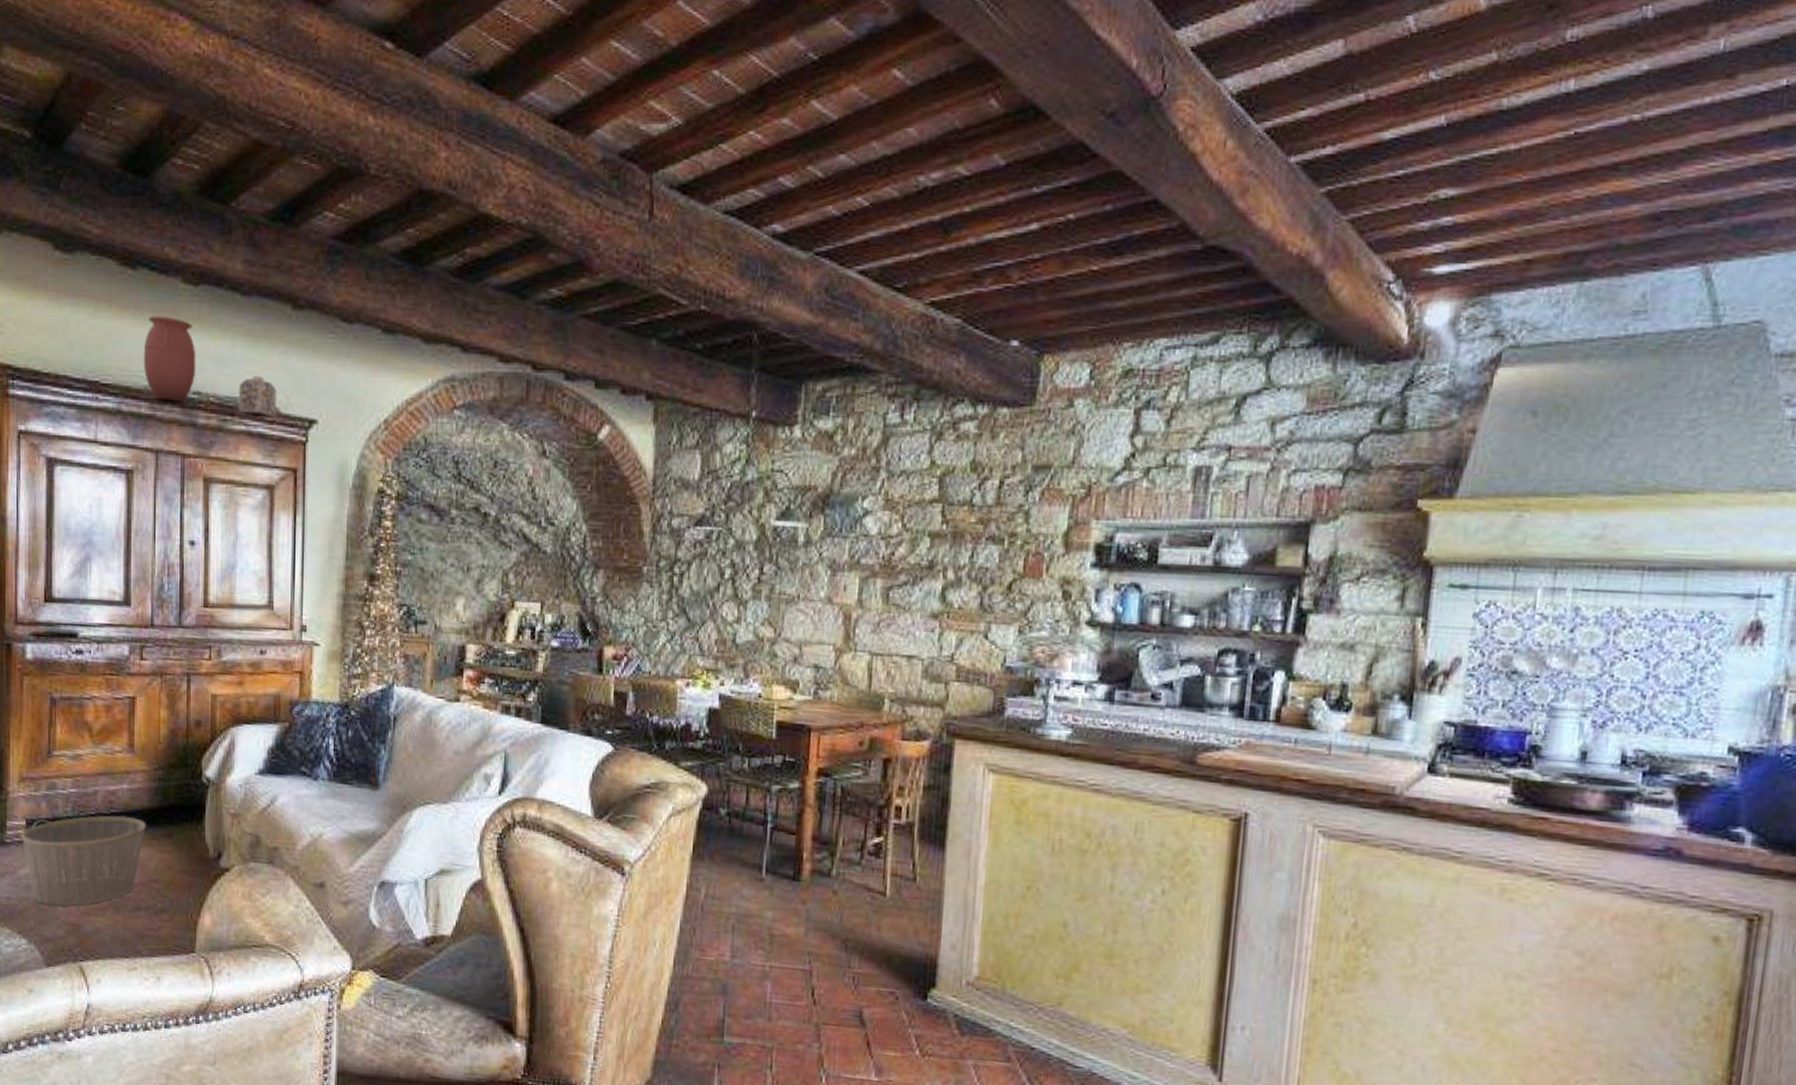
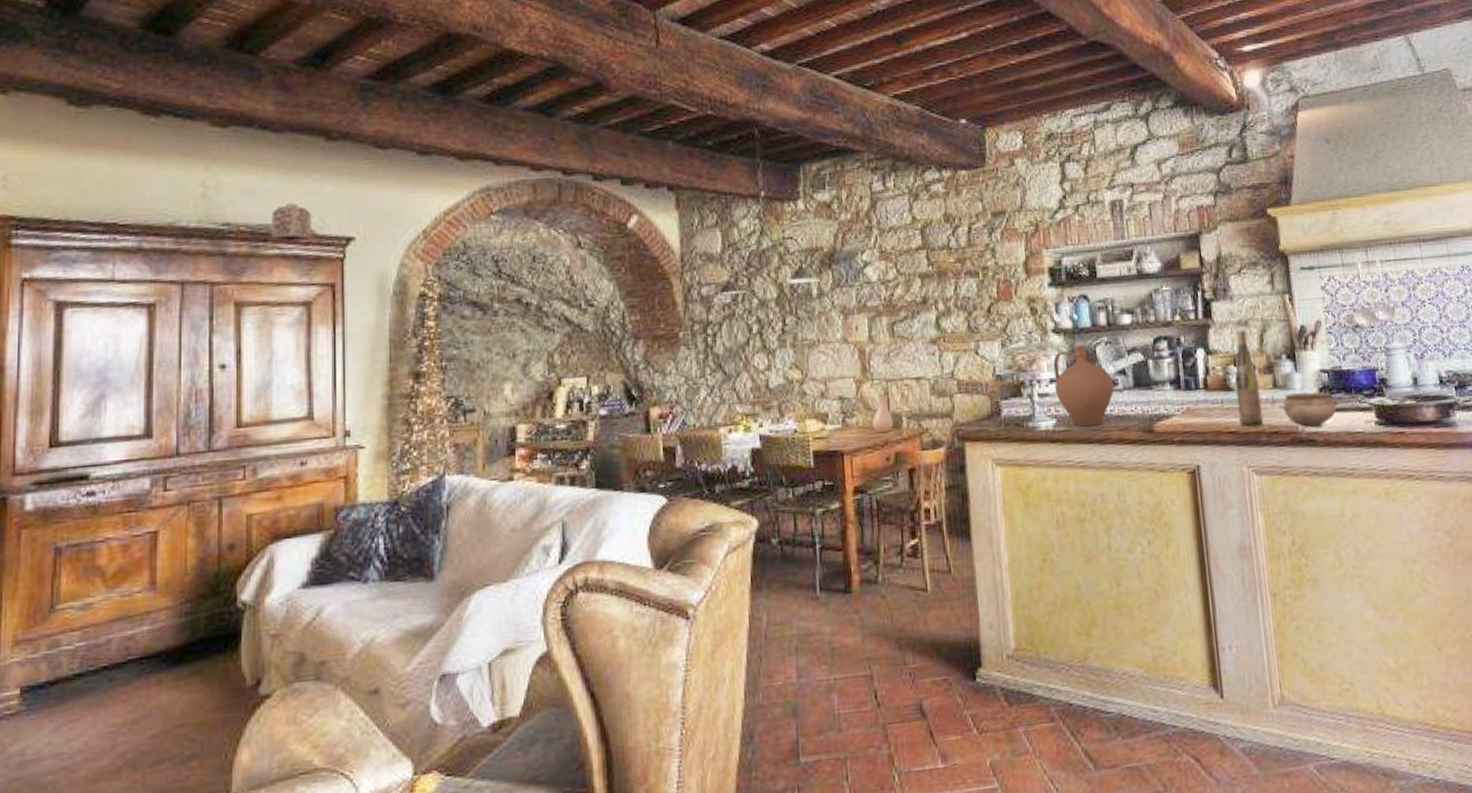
basket: present [21,815,147,907] -> none [13,660,172,782]
decorative vase: present [143,315,197,404] -> none [167,156,226,237]
vase: none [848,647,885,714] -> present [867,376,897,434]
ceramic jug: none [1077,644,1155,745] -> present [1053,344,1114,427]
wine bottle: none [1314,654,1354,782] -> present [1235,329,1264,429]
cooking pot: none [1374,745,1463,792] -> present [1279,391,1340,427]

